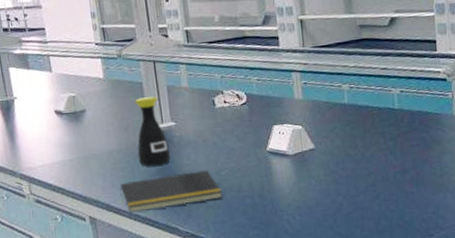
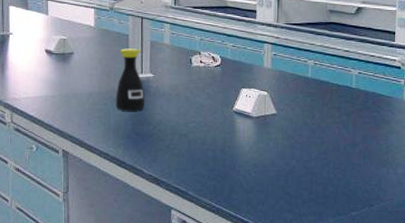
notepad: present [120,169,223,213] -> none [94,120,188,152]

